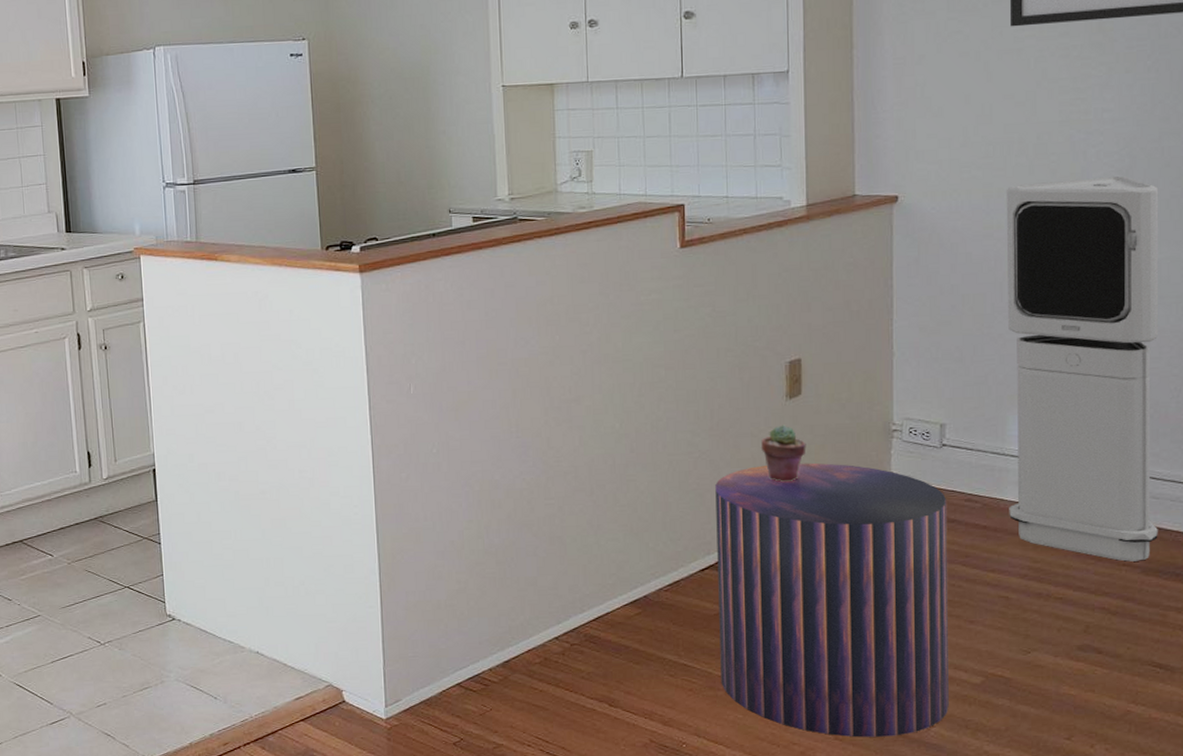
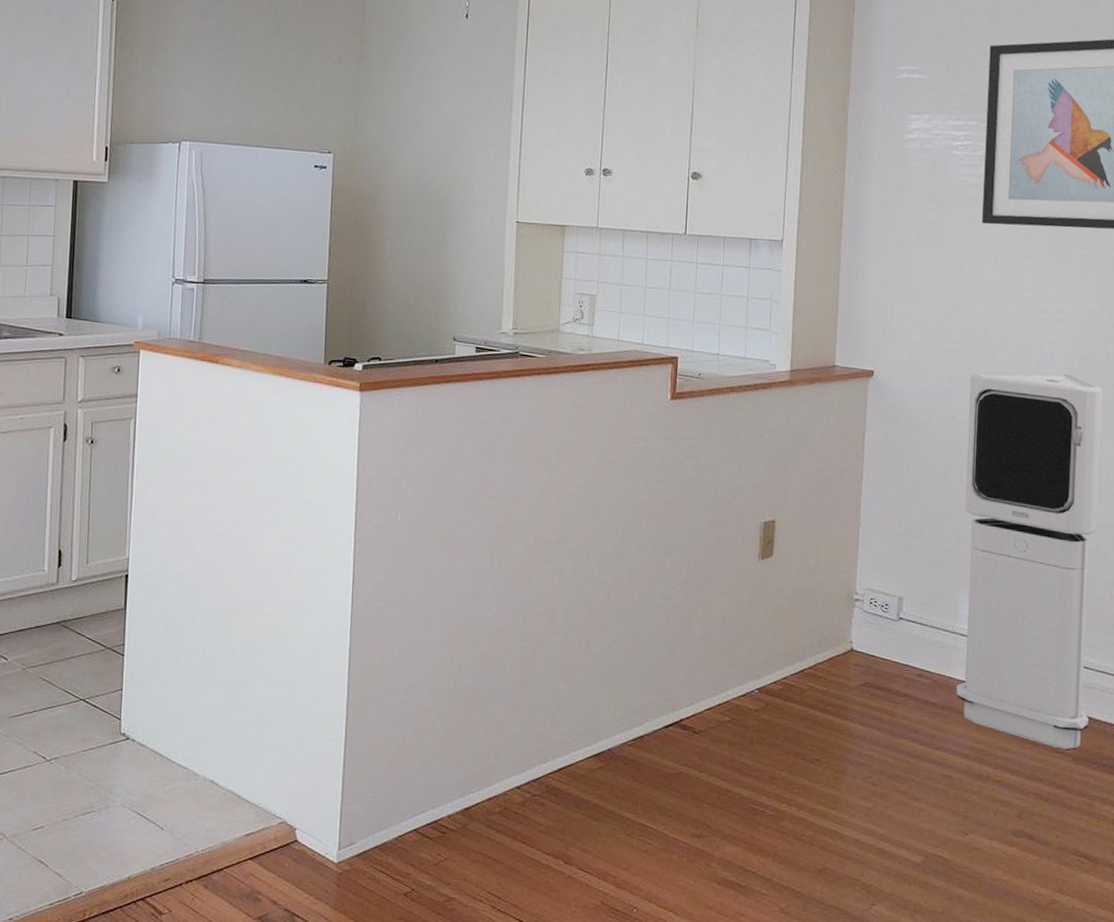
stool: present [715,462,949,738] -> none [675,623,901,913]
potted succulent: present [760,425,806,482] -> none [731,585,774,642]

